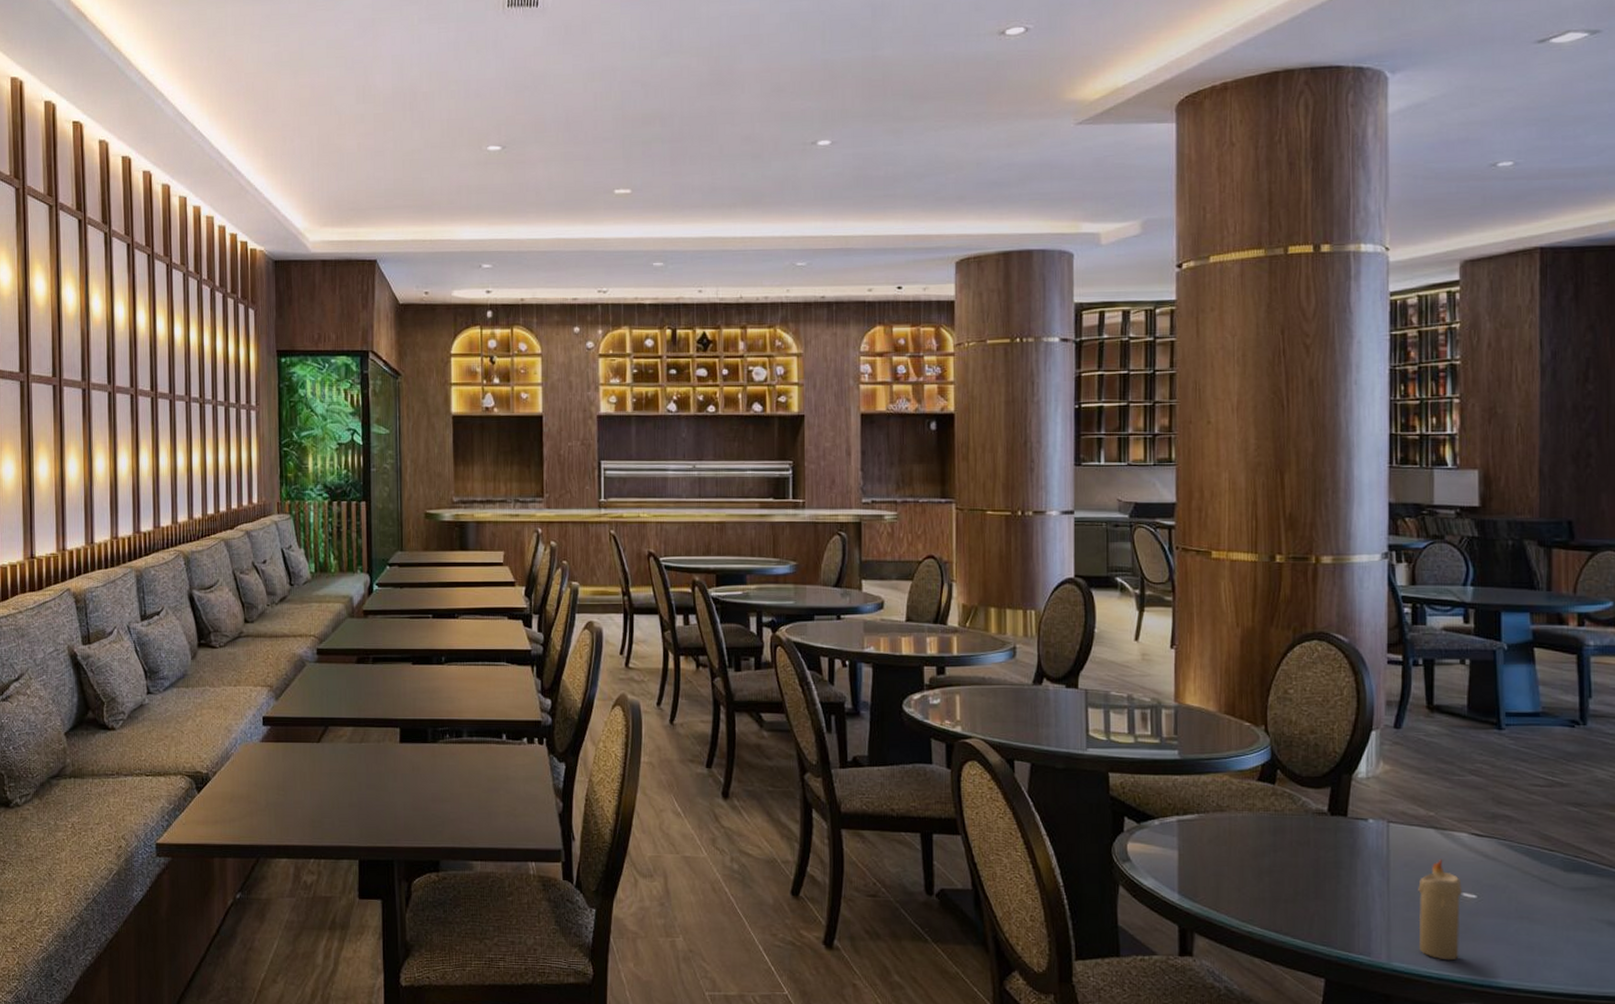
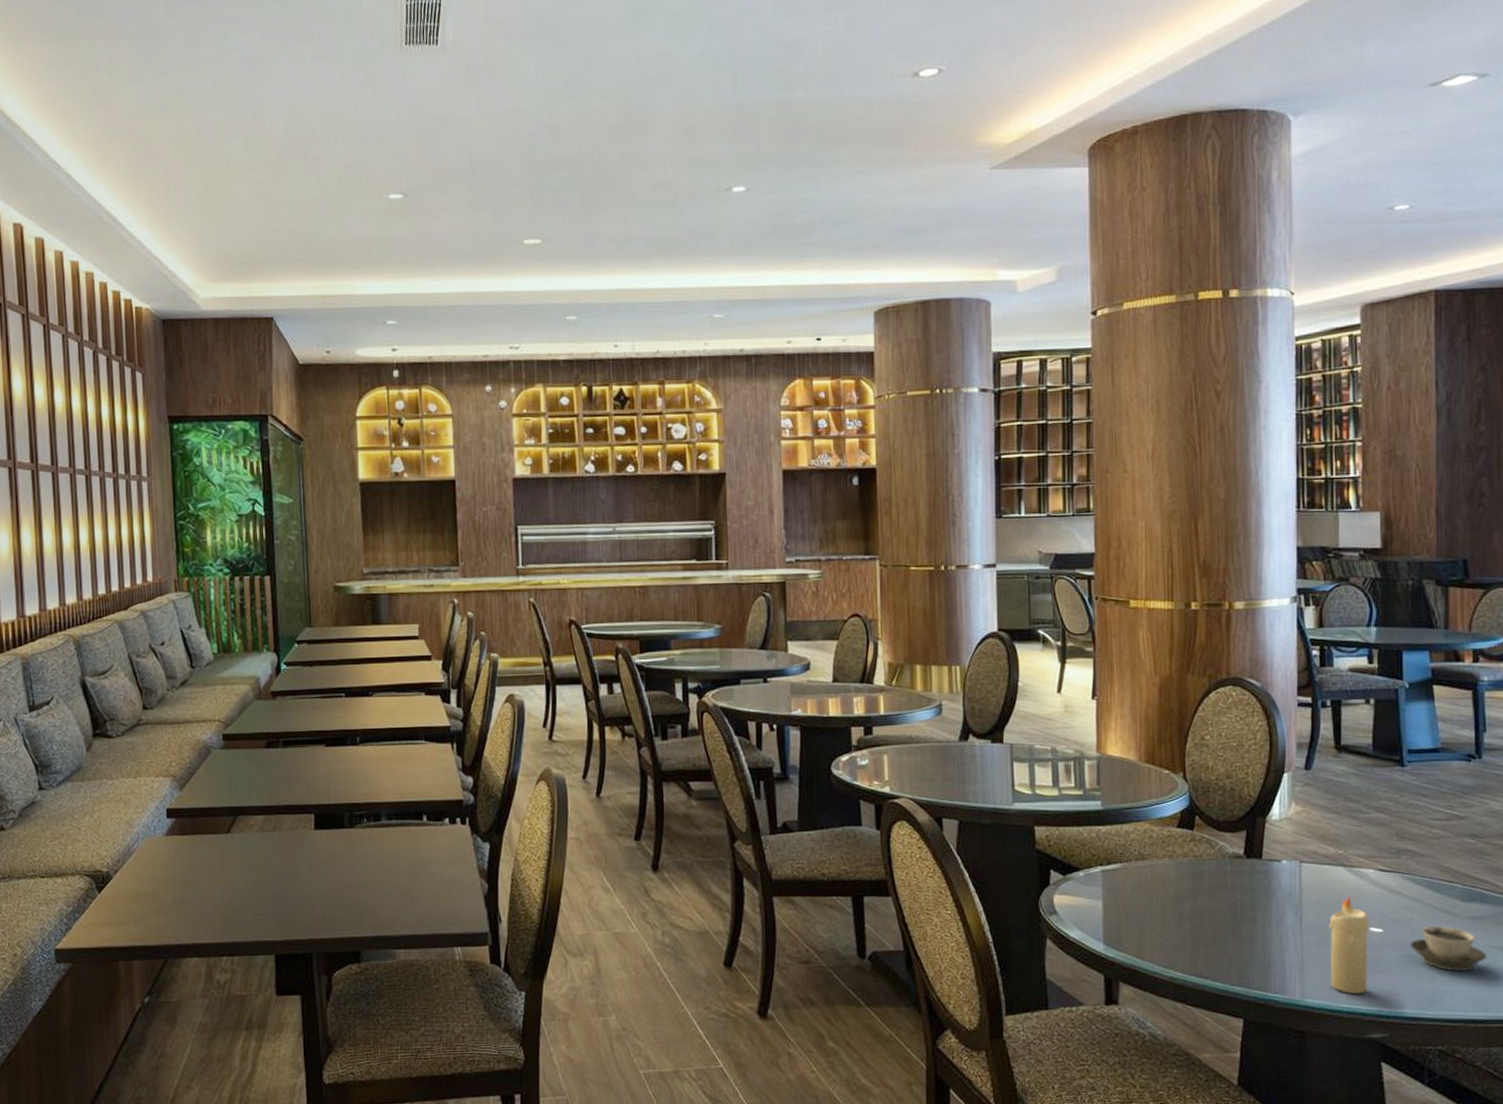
cup: none [1506,895,1590,944] -> present [1410,926,1486,972]

